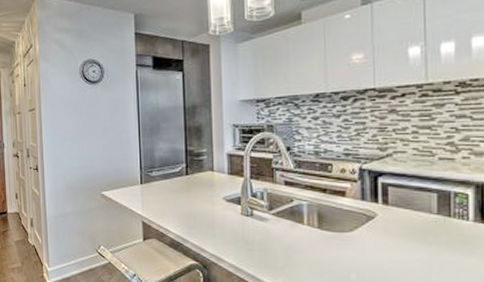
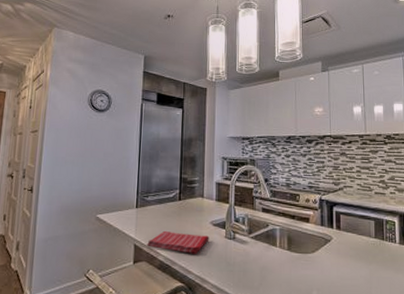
dish towel: none [155,207,223,232] -> present [147,230,209,254]

